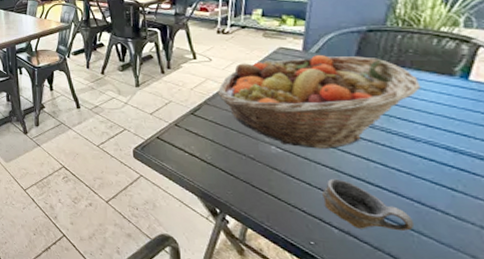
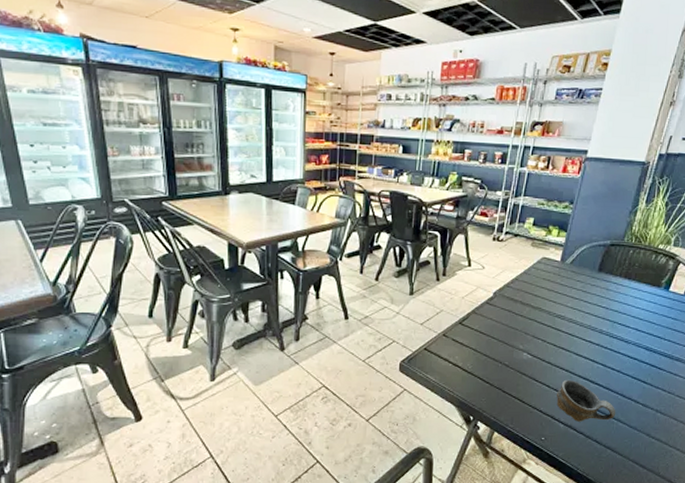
fruit basket: present [217,55,422,150] -> none [485,266,639,354]

